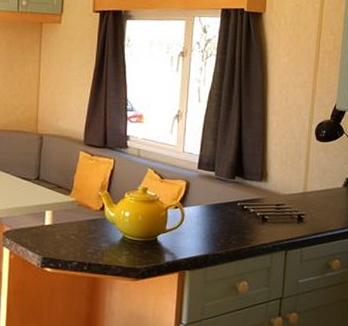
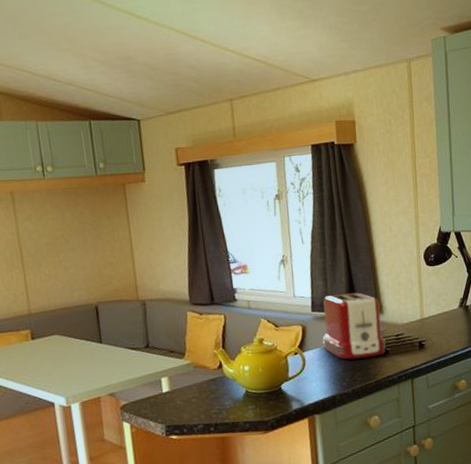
toaster: none [203,155,265,222] -> present [322,292,386,360]

